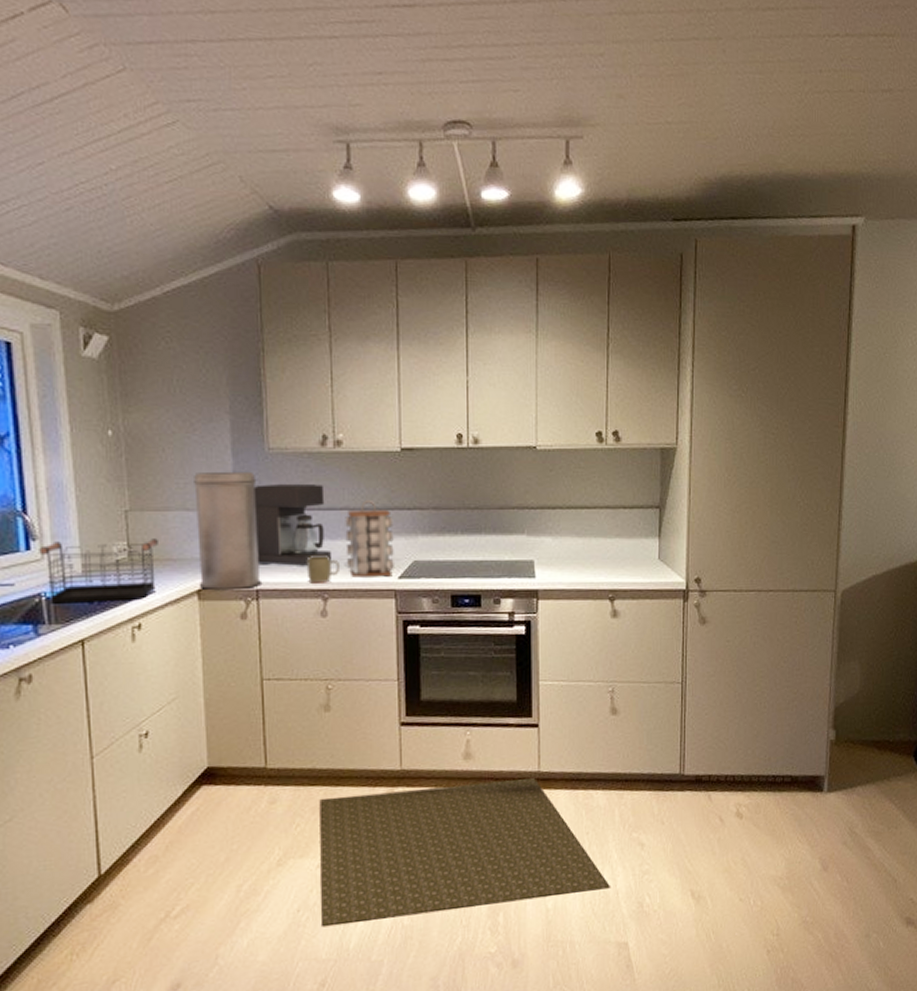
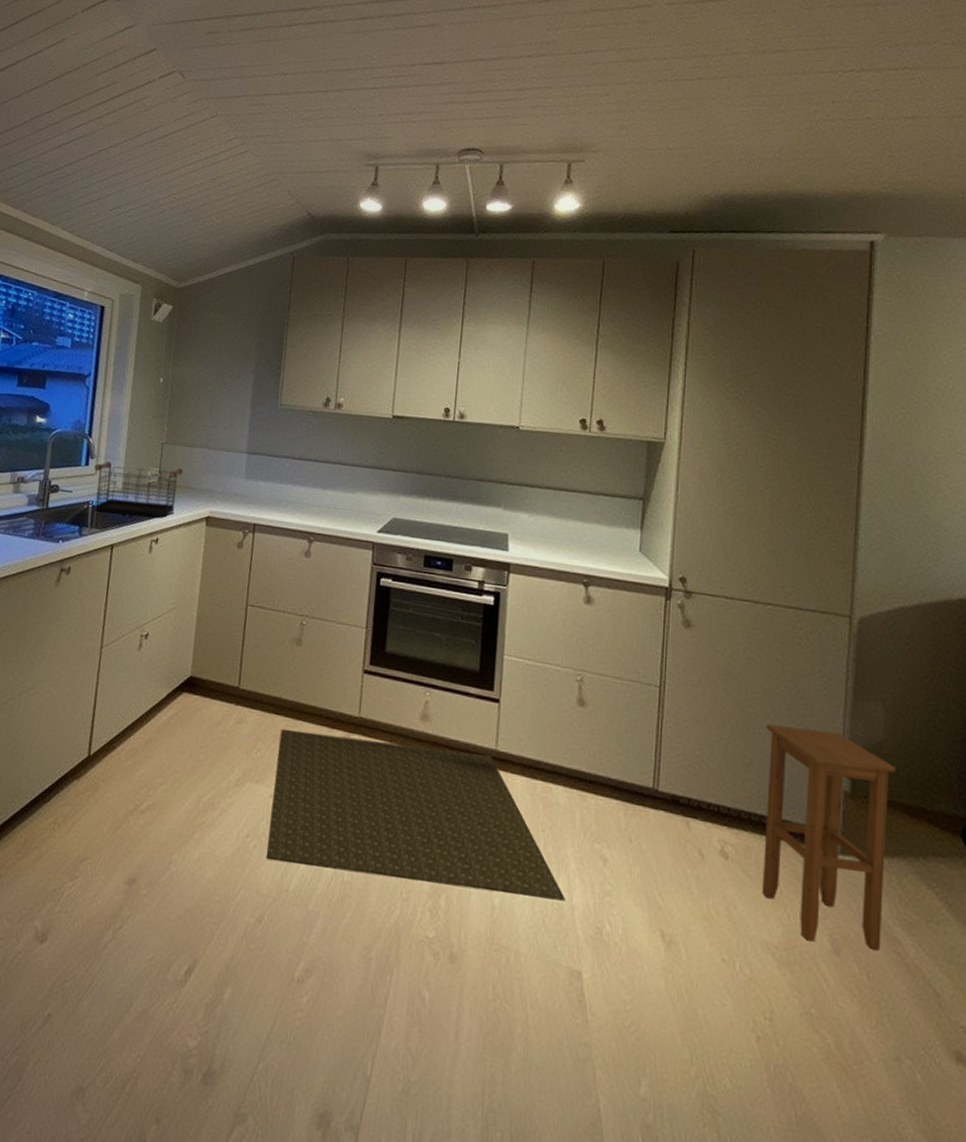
canister: present [194,471,261,591] -> none [209,418,268,523]
coffee maker: present [254,483,333,566] -> none [258,434,322,509]
mug: present [306,556,341,583] -> none [297,500,328,527]
spice rack: present [345,499,394,579] -> none [332,457,379,530]
stool: none [770,692,869,867] -> present [763,724,897,950]

